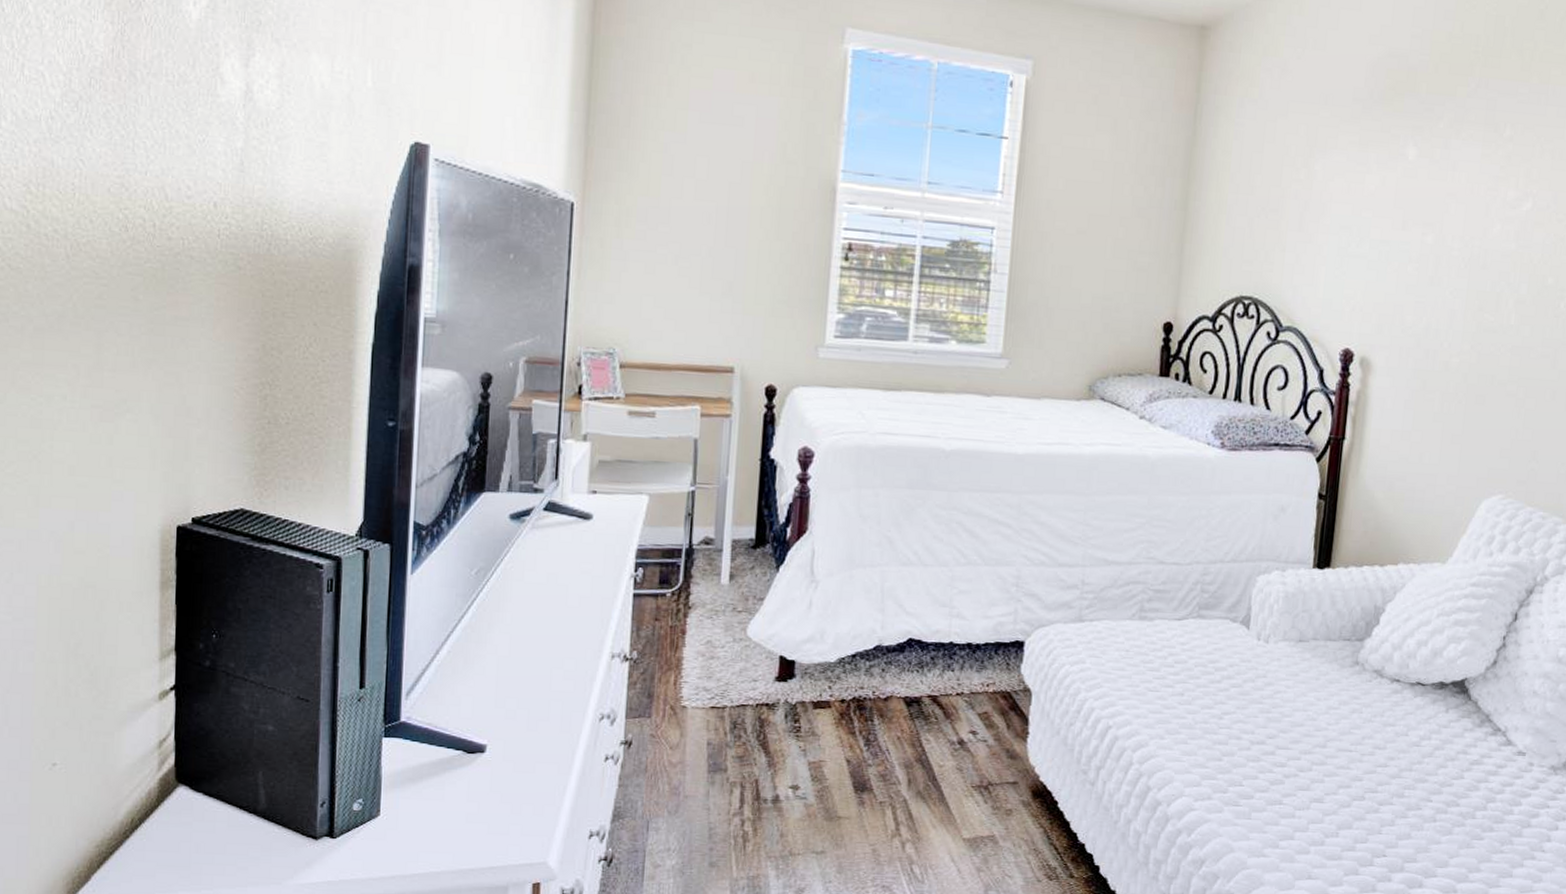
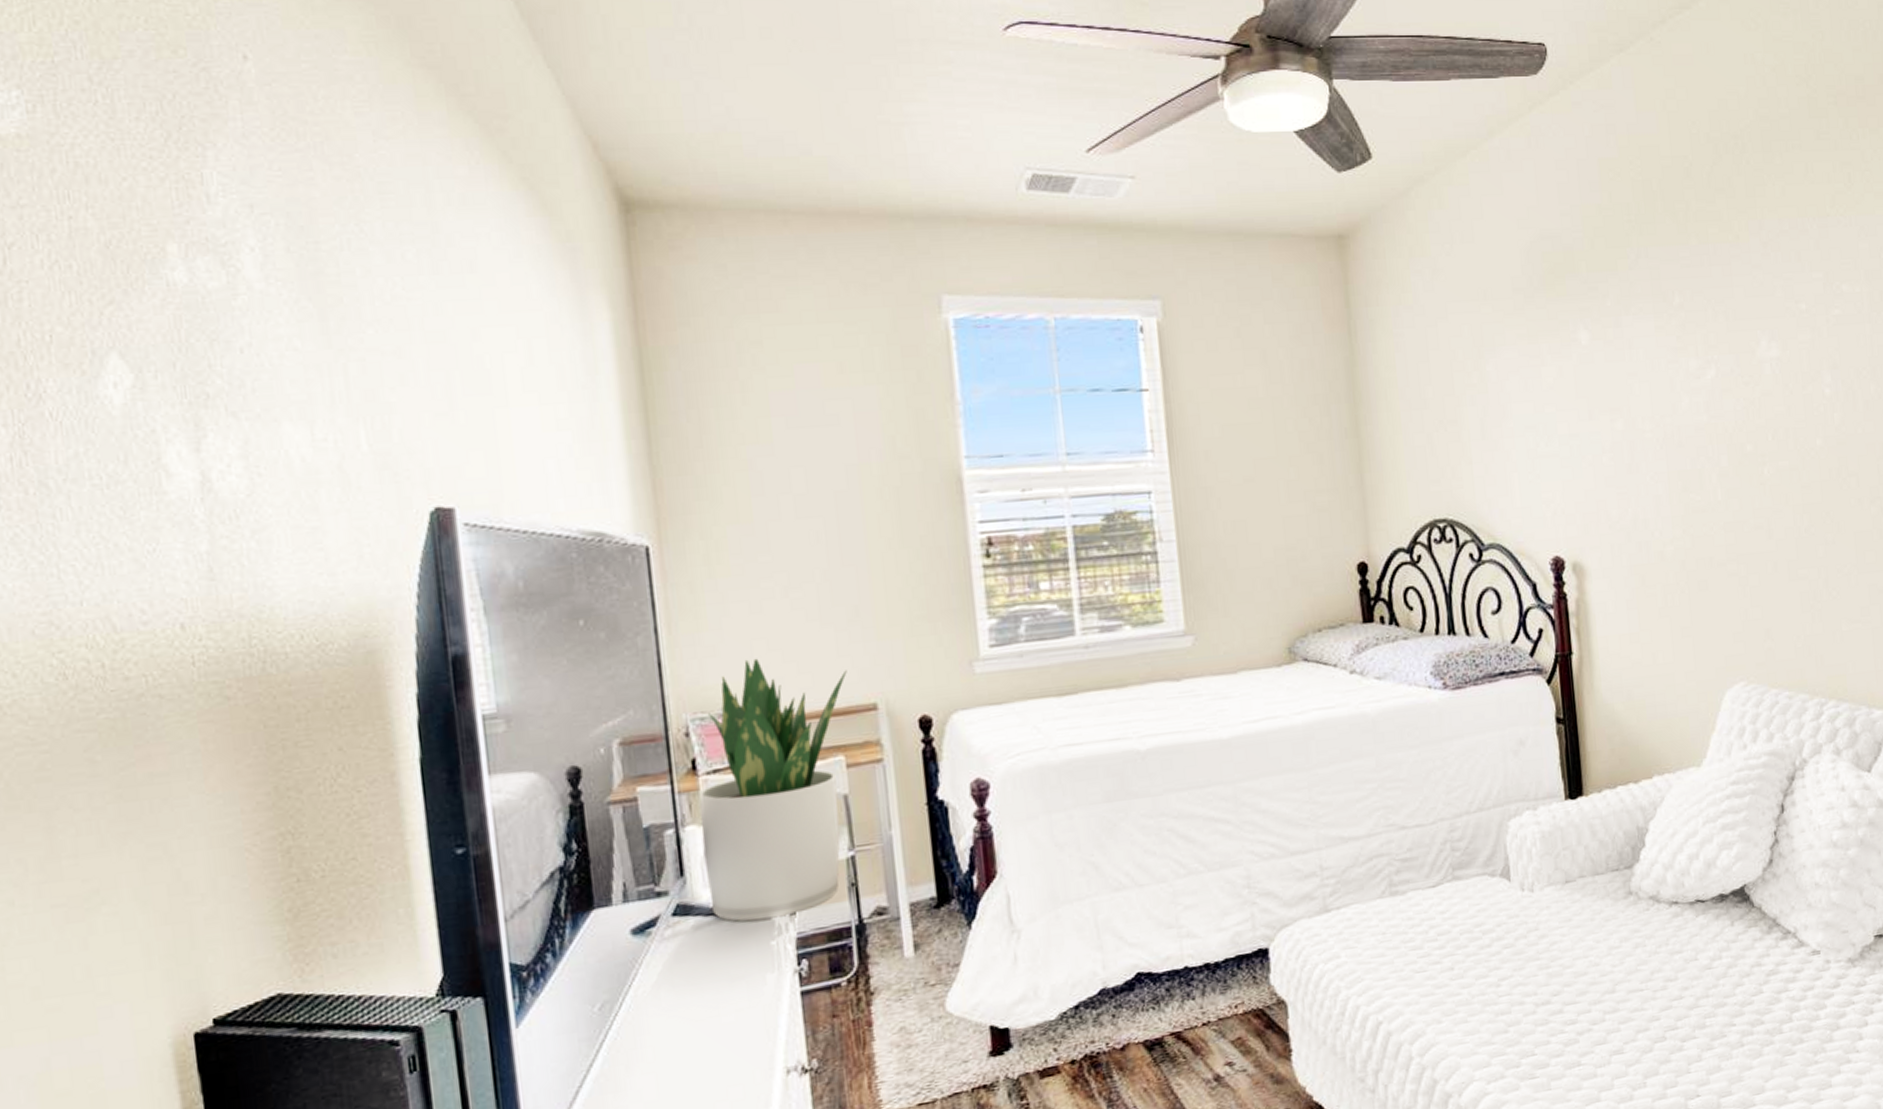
planter: none [575,311,714,530] -> present [699,658,847,922]

